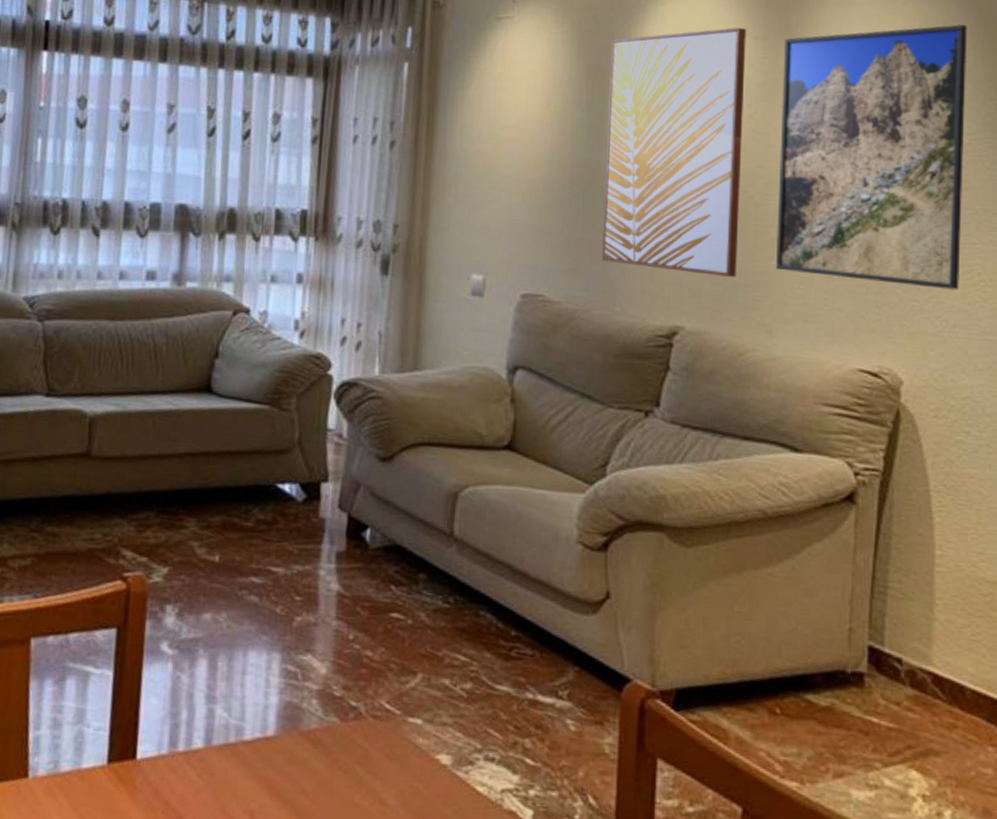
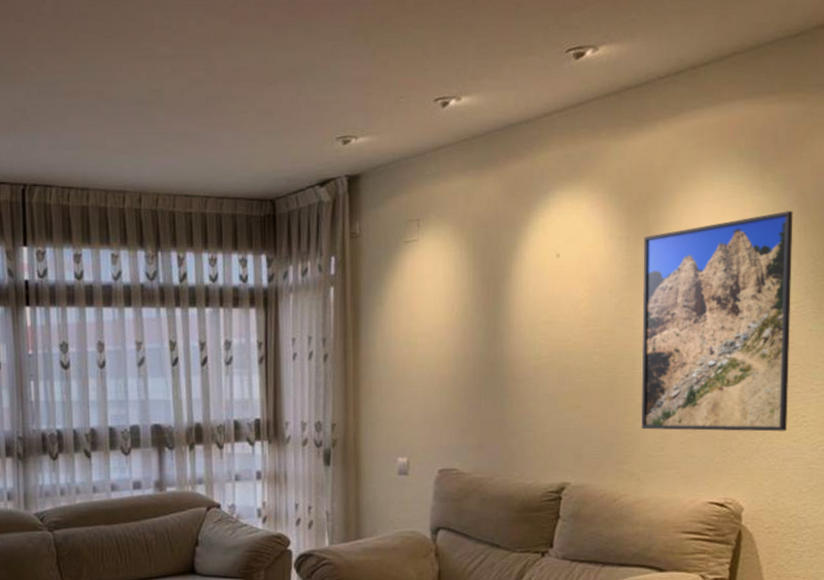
wall art: present [602,27,746,277] -> none [501,230,612,439]

